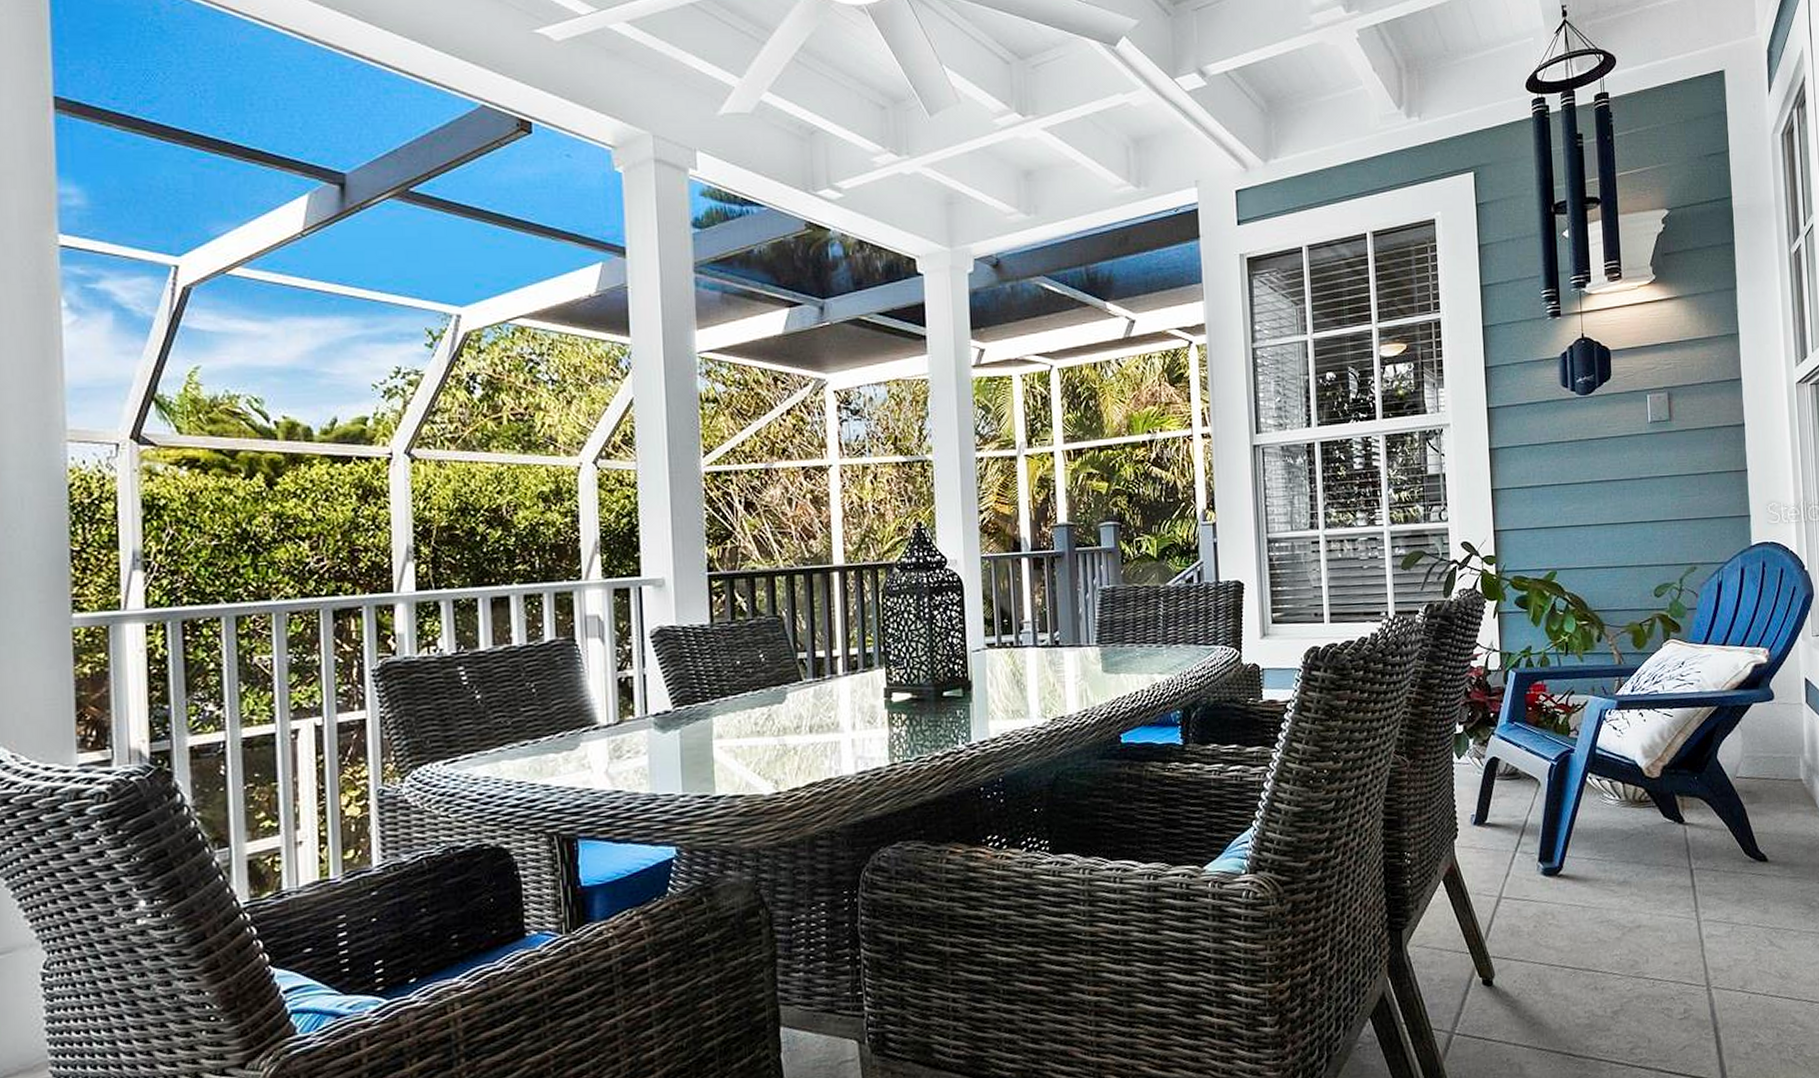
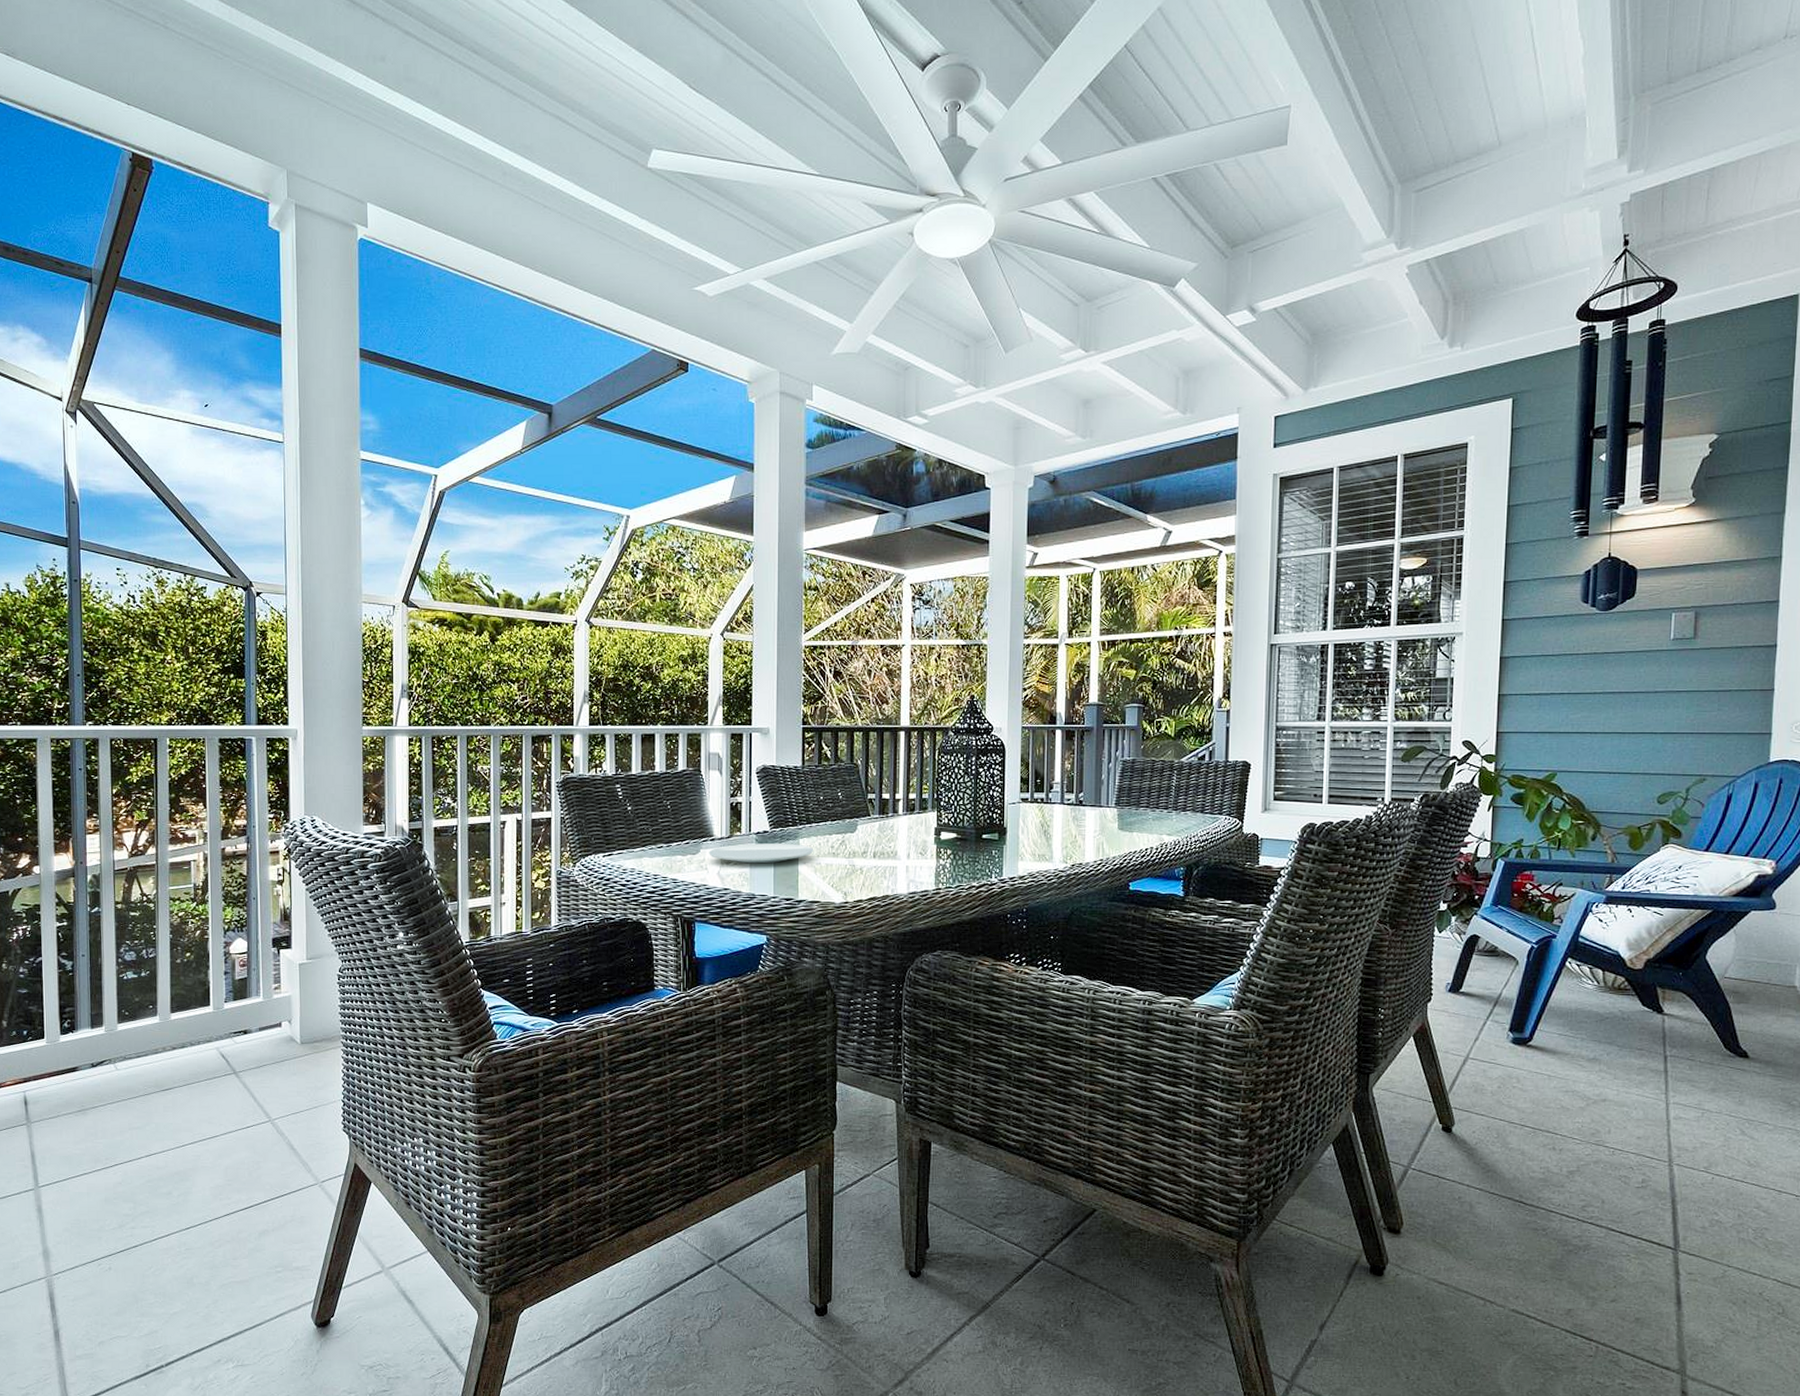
plate: none [592,724,733,756] -> present [709,843,814,864]

